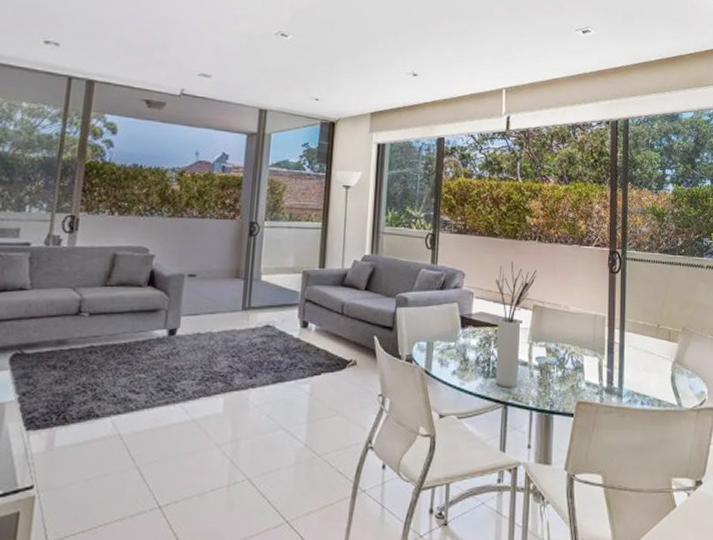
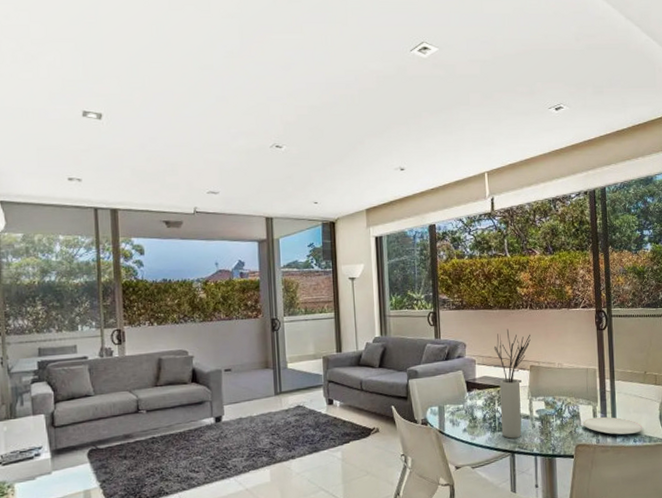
plate: none [587,372,653,396] -> present [583,416,643,435]

